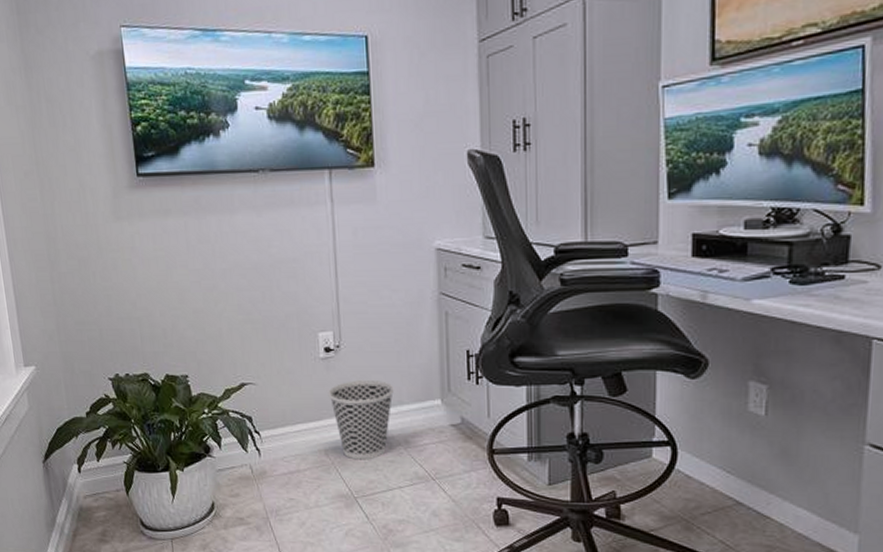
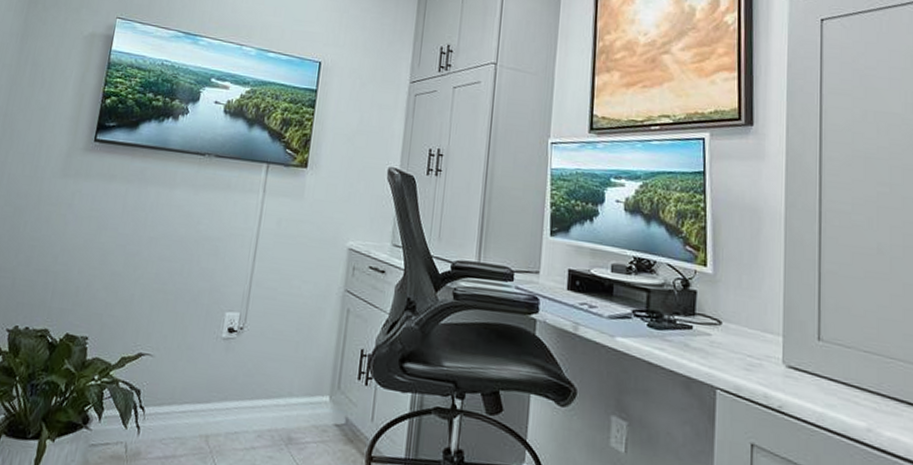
wastebasket: present [328,380,394,460] -> none [222,365,287,452]

